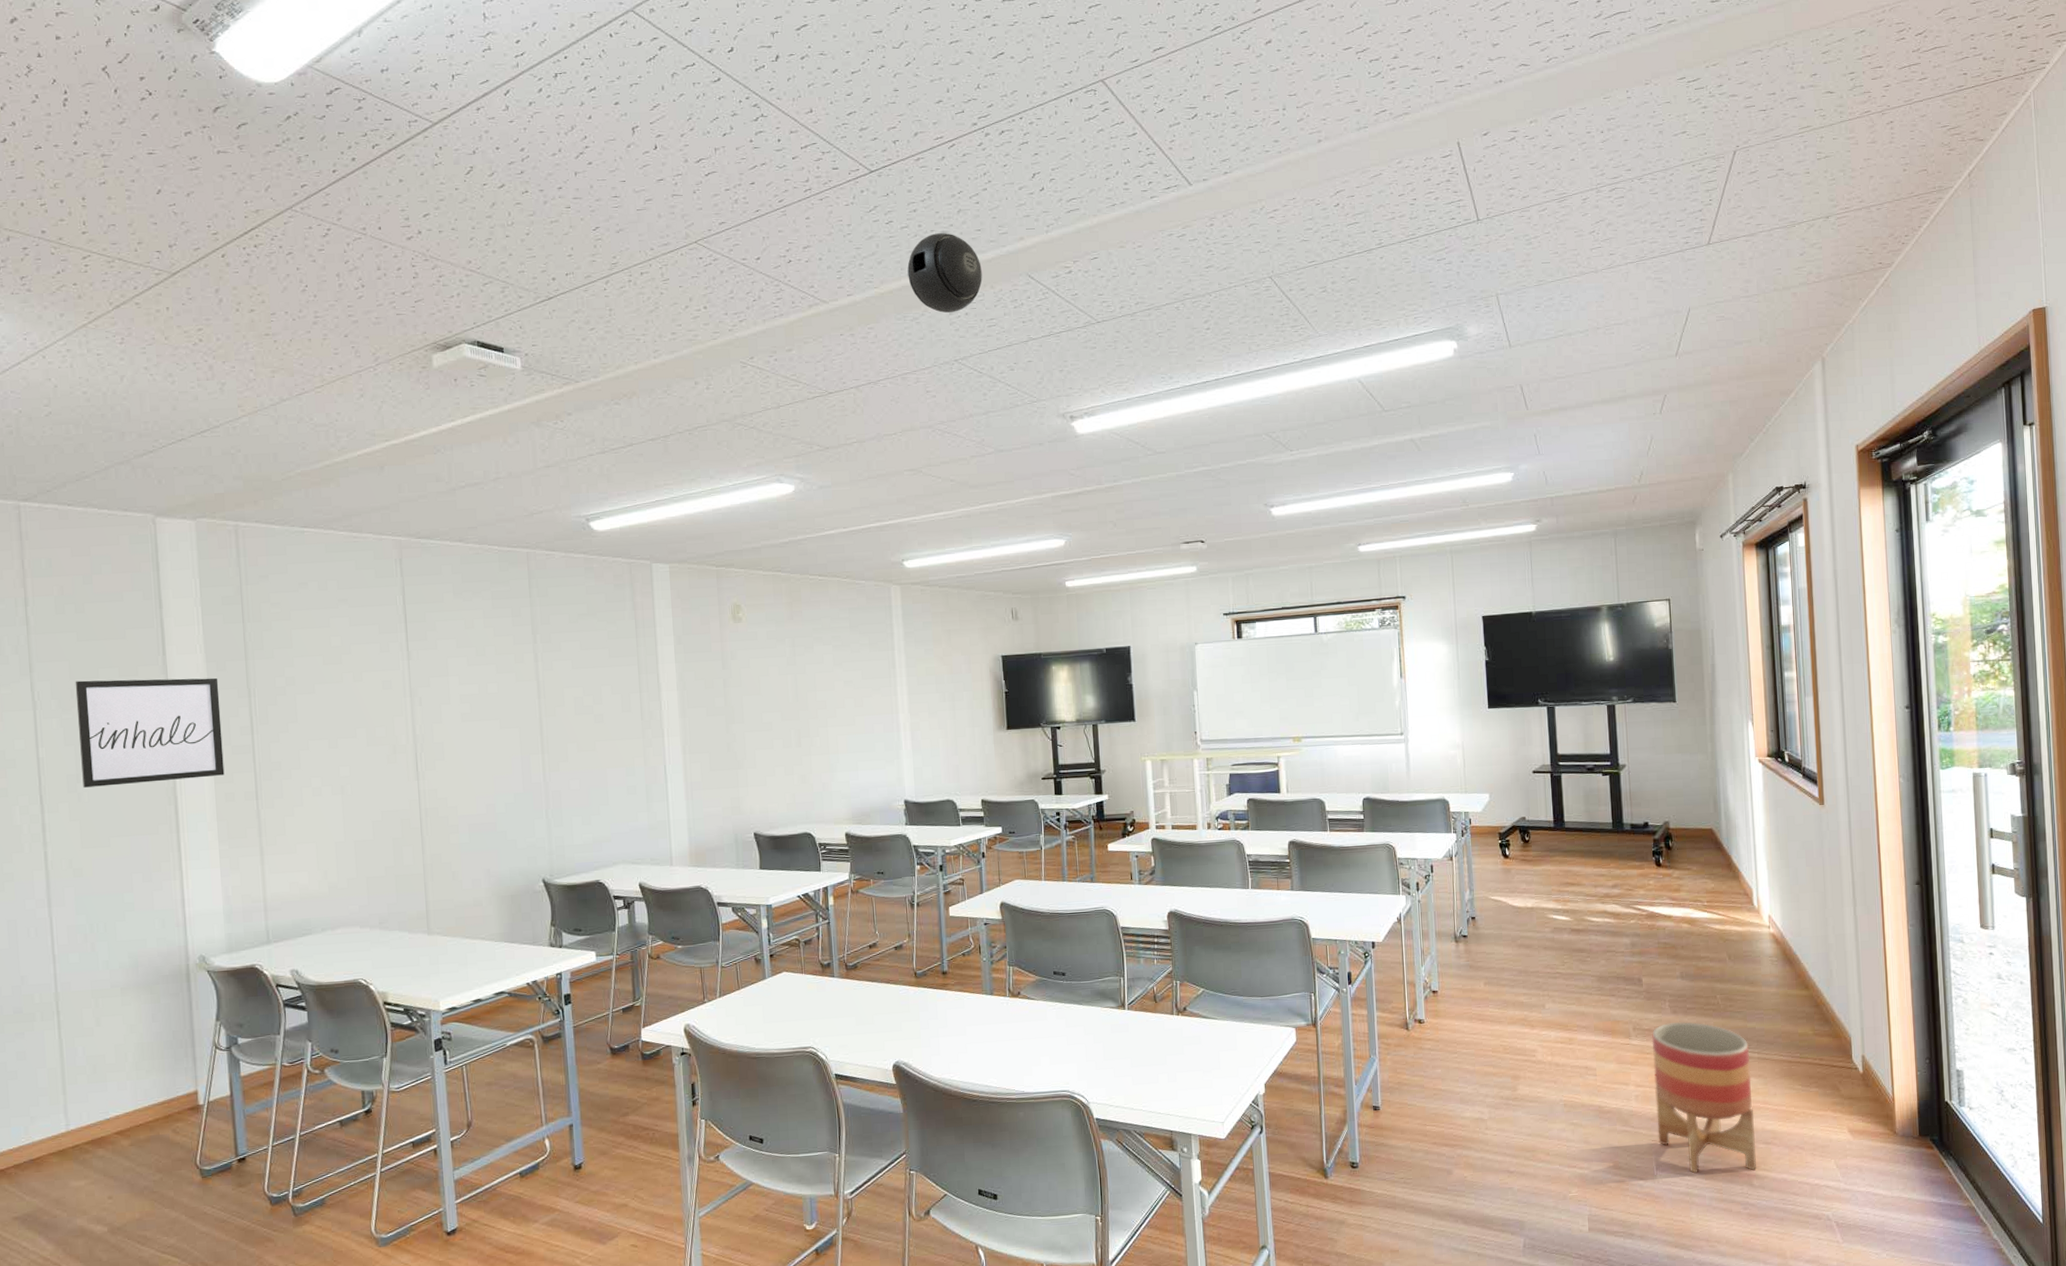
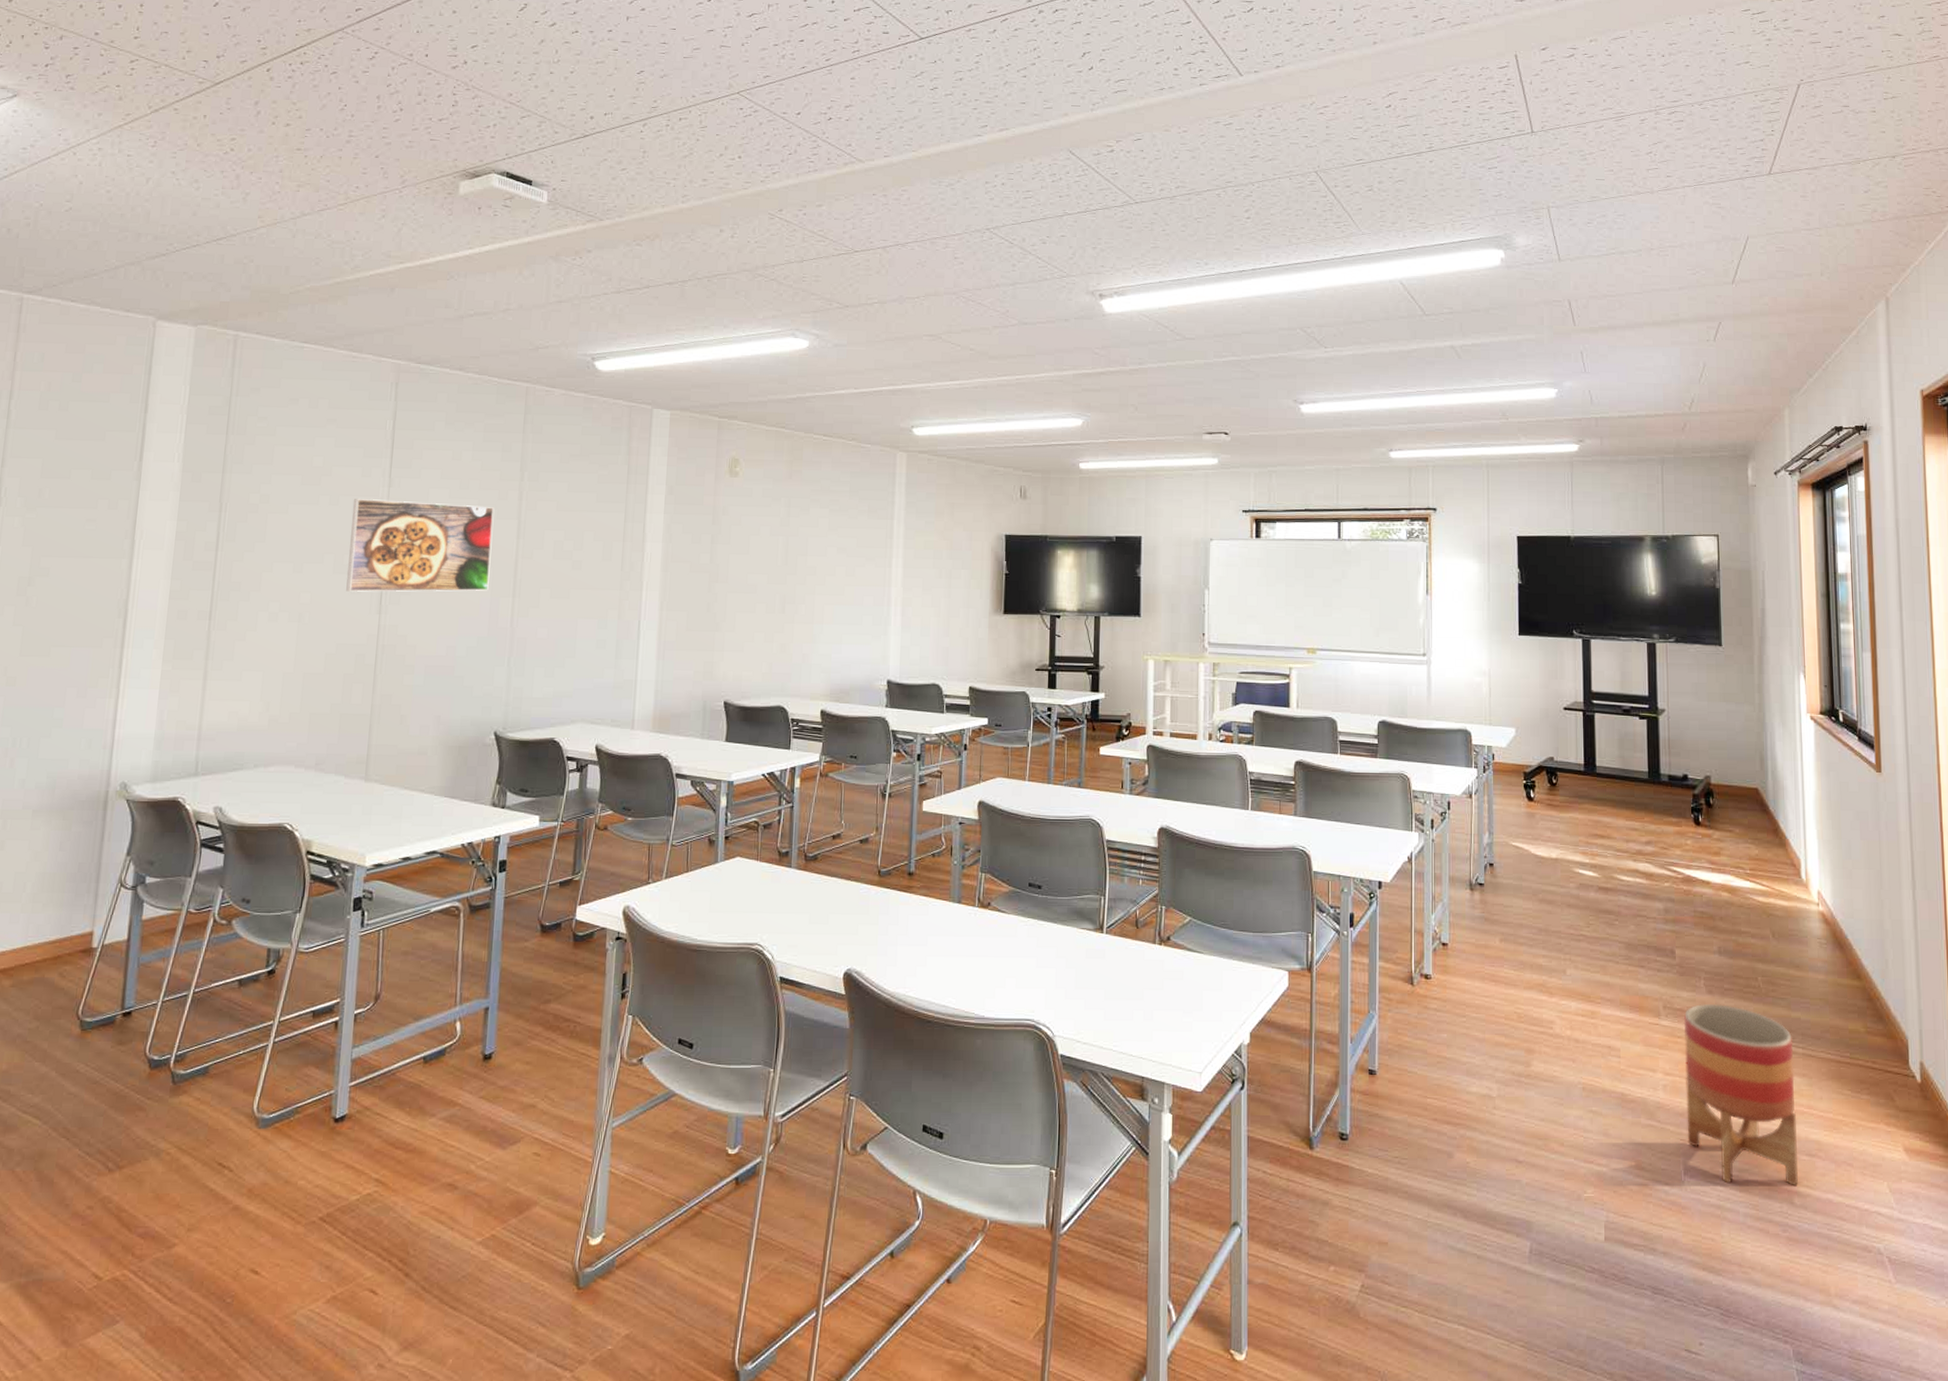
wall art: present [75,677,225,788] -> none [33,480,191,593]
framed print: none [377,670,518,762] -> present [346,499,495,592]
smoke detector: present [907,233,983,313] -> none [947,103,1023,181]

